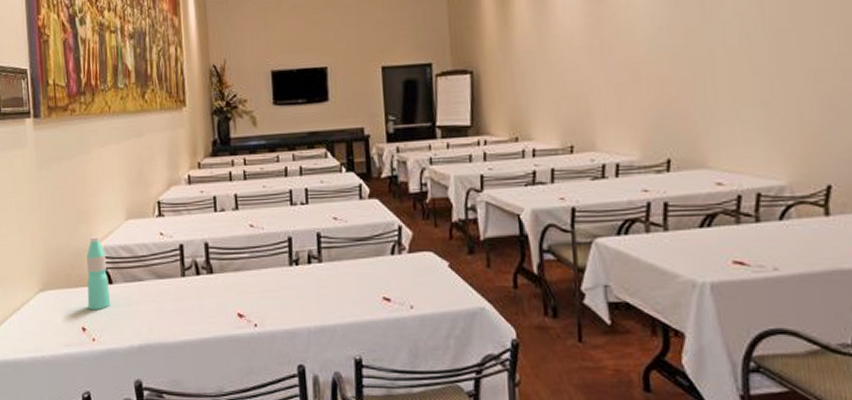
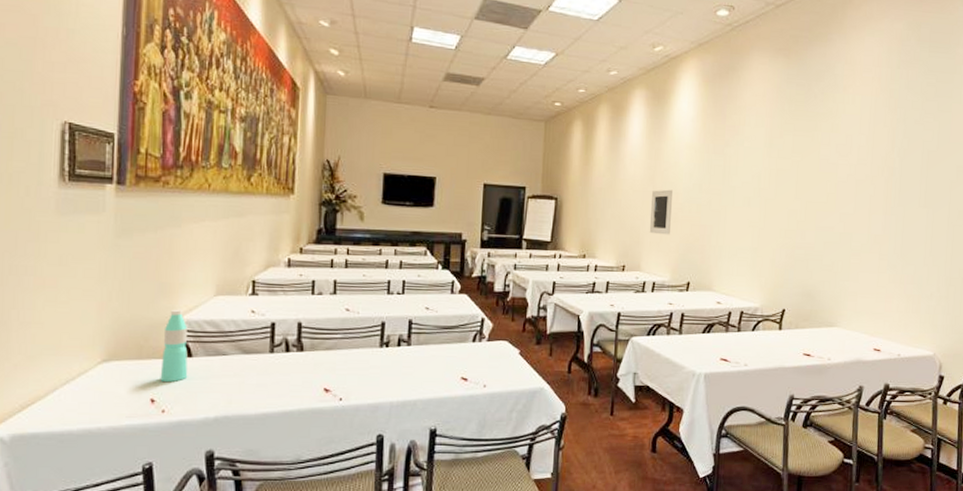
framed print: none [598,39,632,101] -> present [649,189,673,235]

